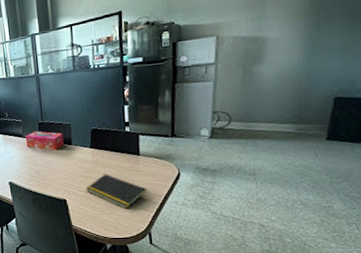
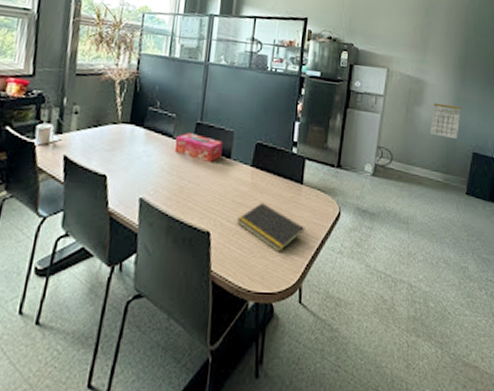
calendar: none [275,54,316,89] -> present [430,103,461,140]

